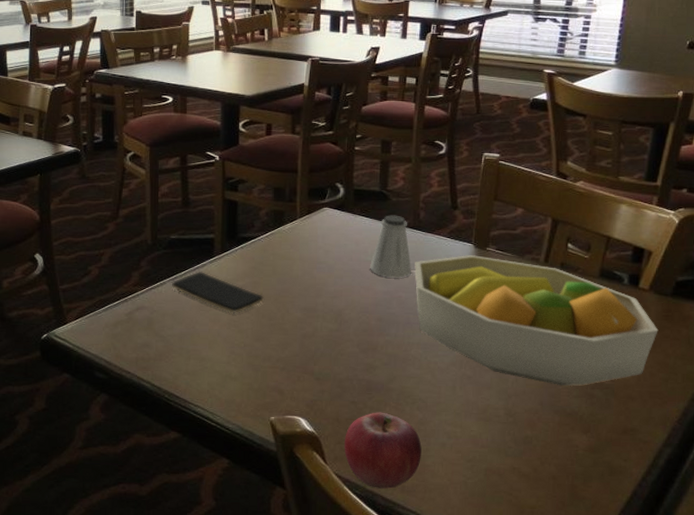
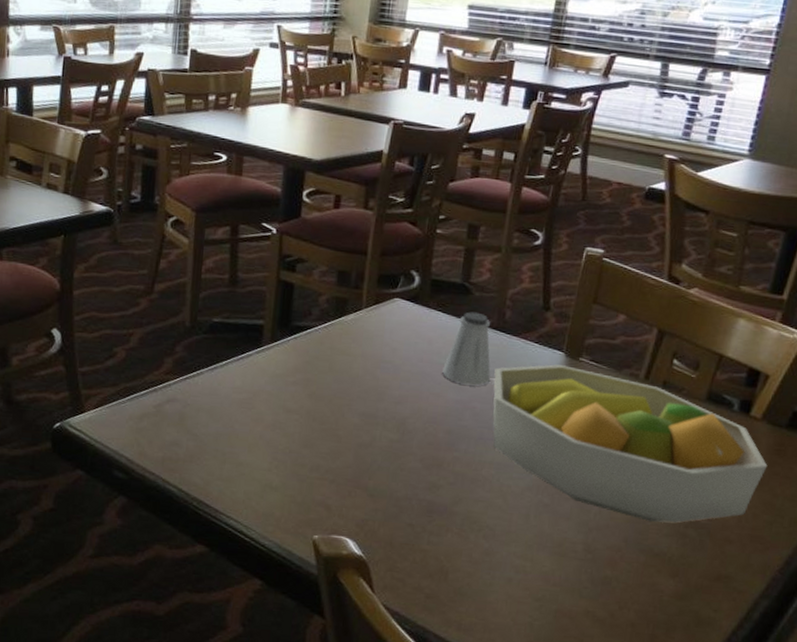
smartphone: present [172,270,264,314] -> none [210,361,316,415]
fruit: present [344,412,422,489] -> none [395,537,485,626]

